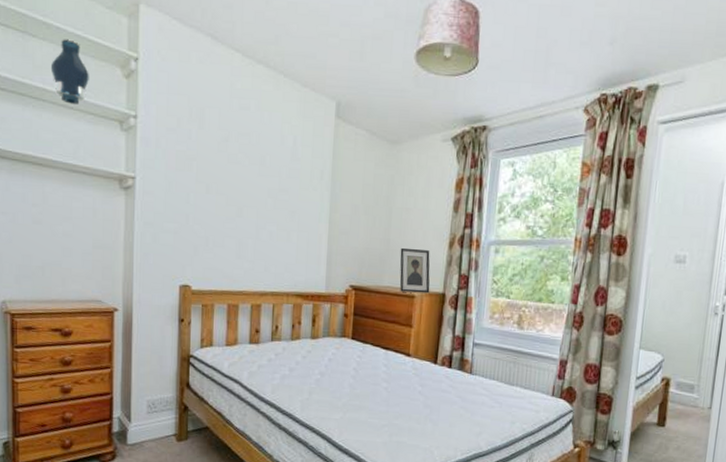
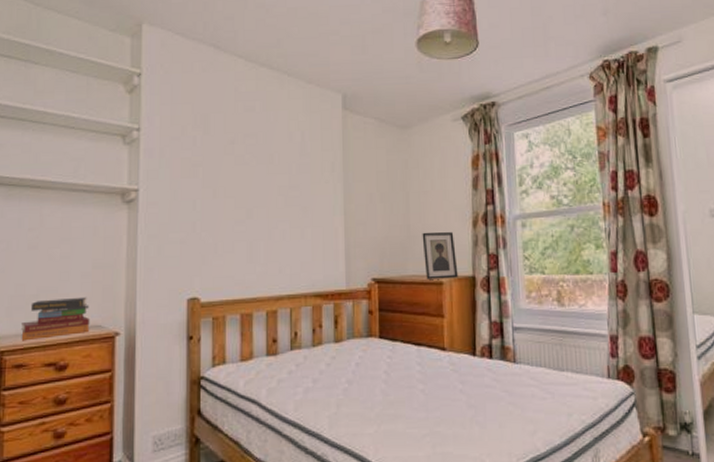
books: none [29,272,92,307] -> present [21,296,90,341]
vase: present [50,40,89,105] -> none [52,64,91,125]

